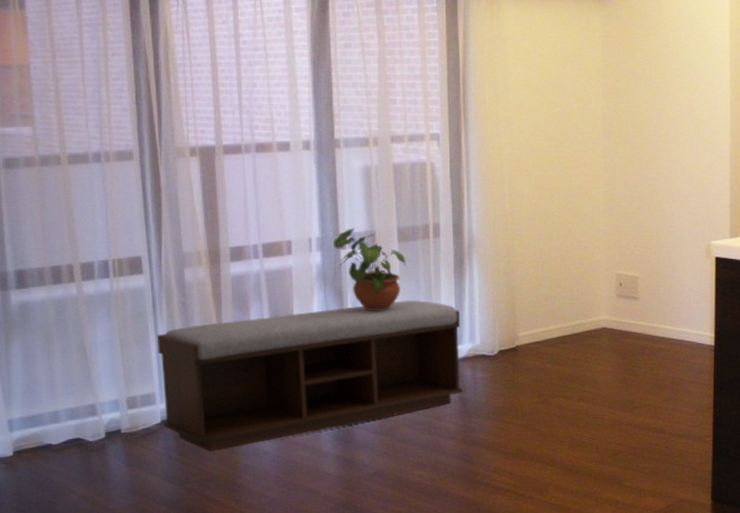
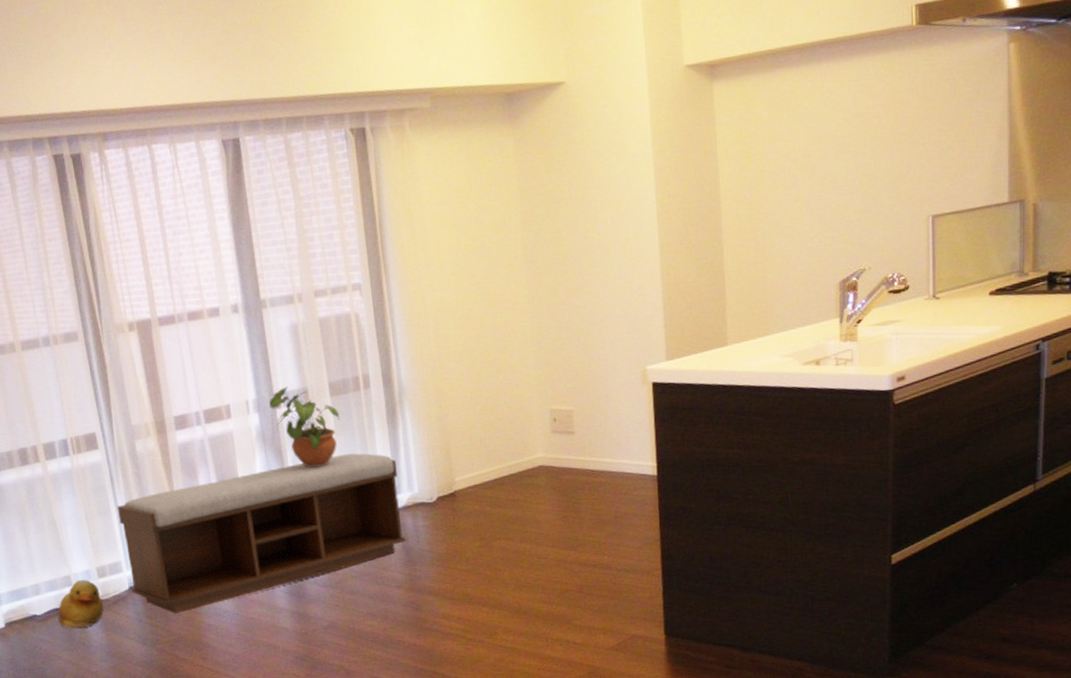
rubber duck: none [77,410,130,461] -> present [58,579,104,628]

